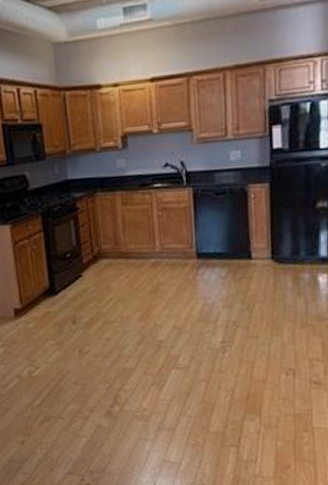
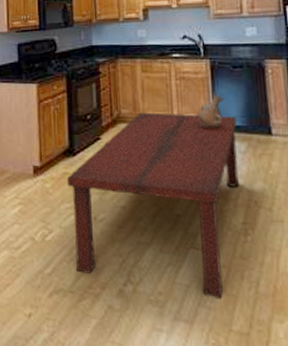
dining table: none [50,243,219,408] -> present [67,112,239,299]
ceramic jug: none [178,222,207,257] -> present [196,93,225,128]

